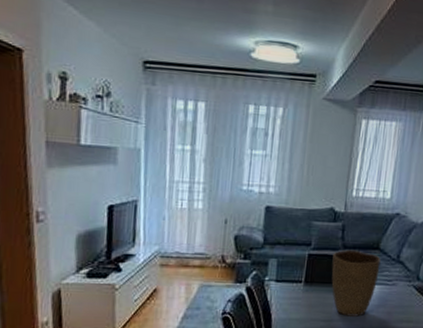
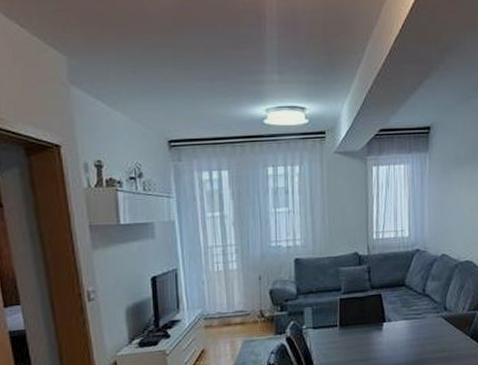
vase: present [331,249,381,317] -> none [363,289,408,354]

